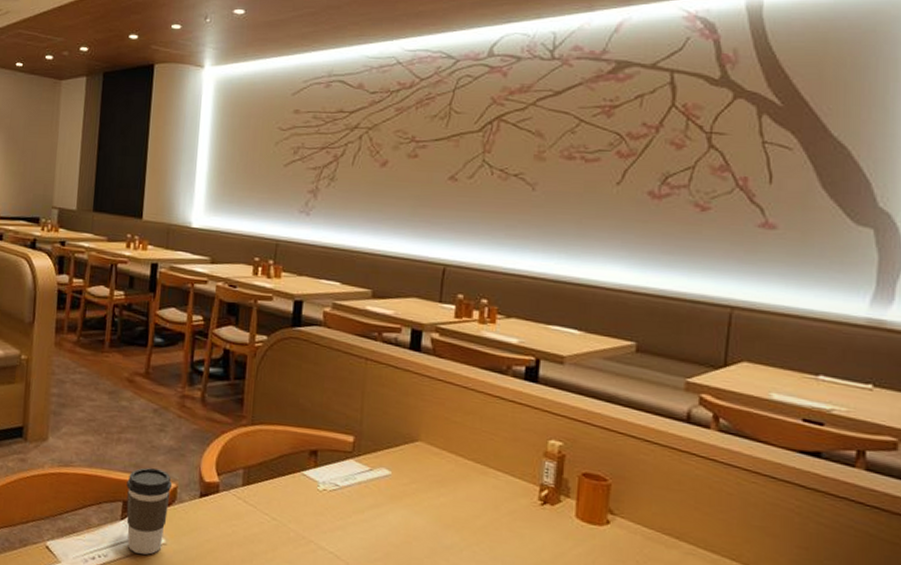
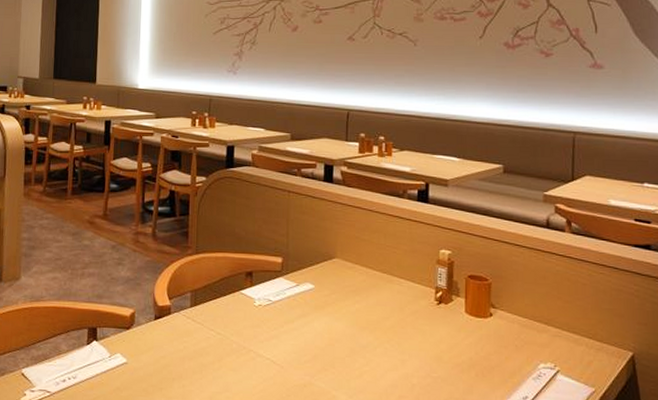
coffee cup: present [126,467,173,555] -> none [91,297,131,374]

